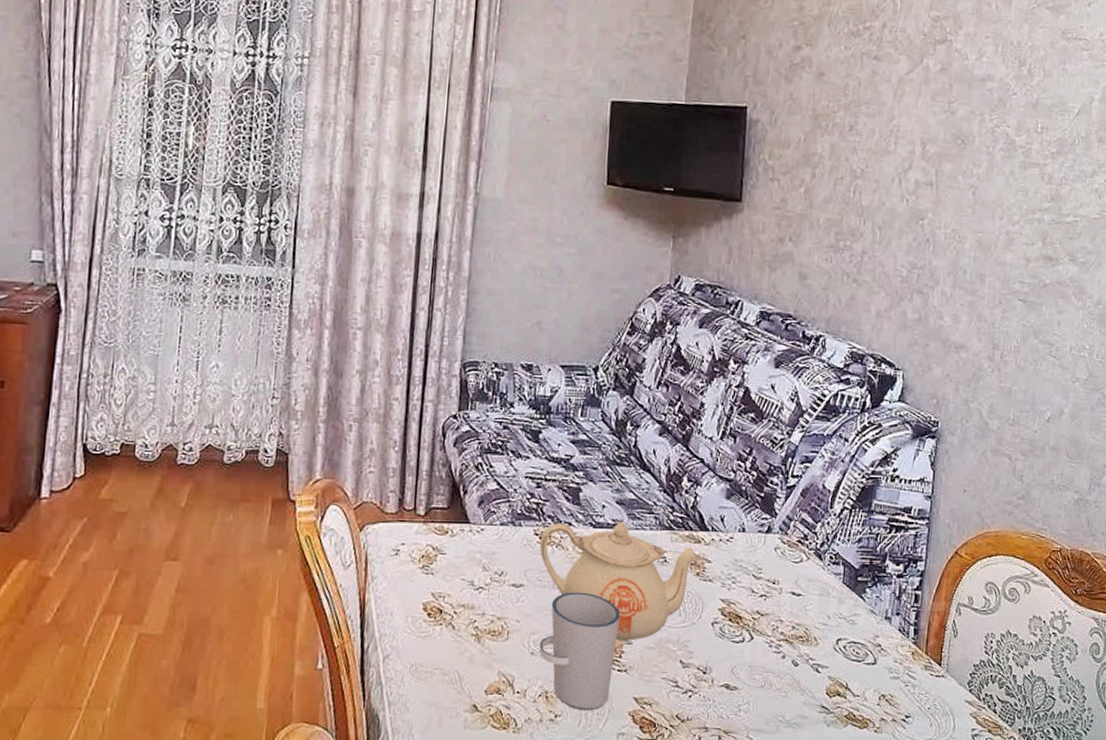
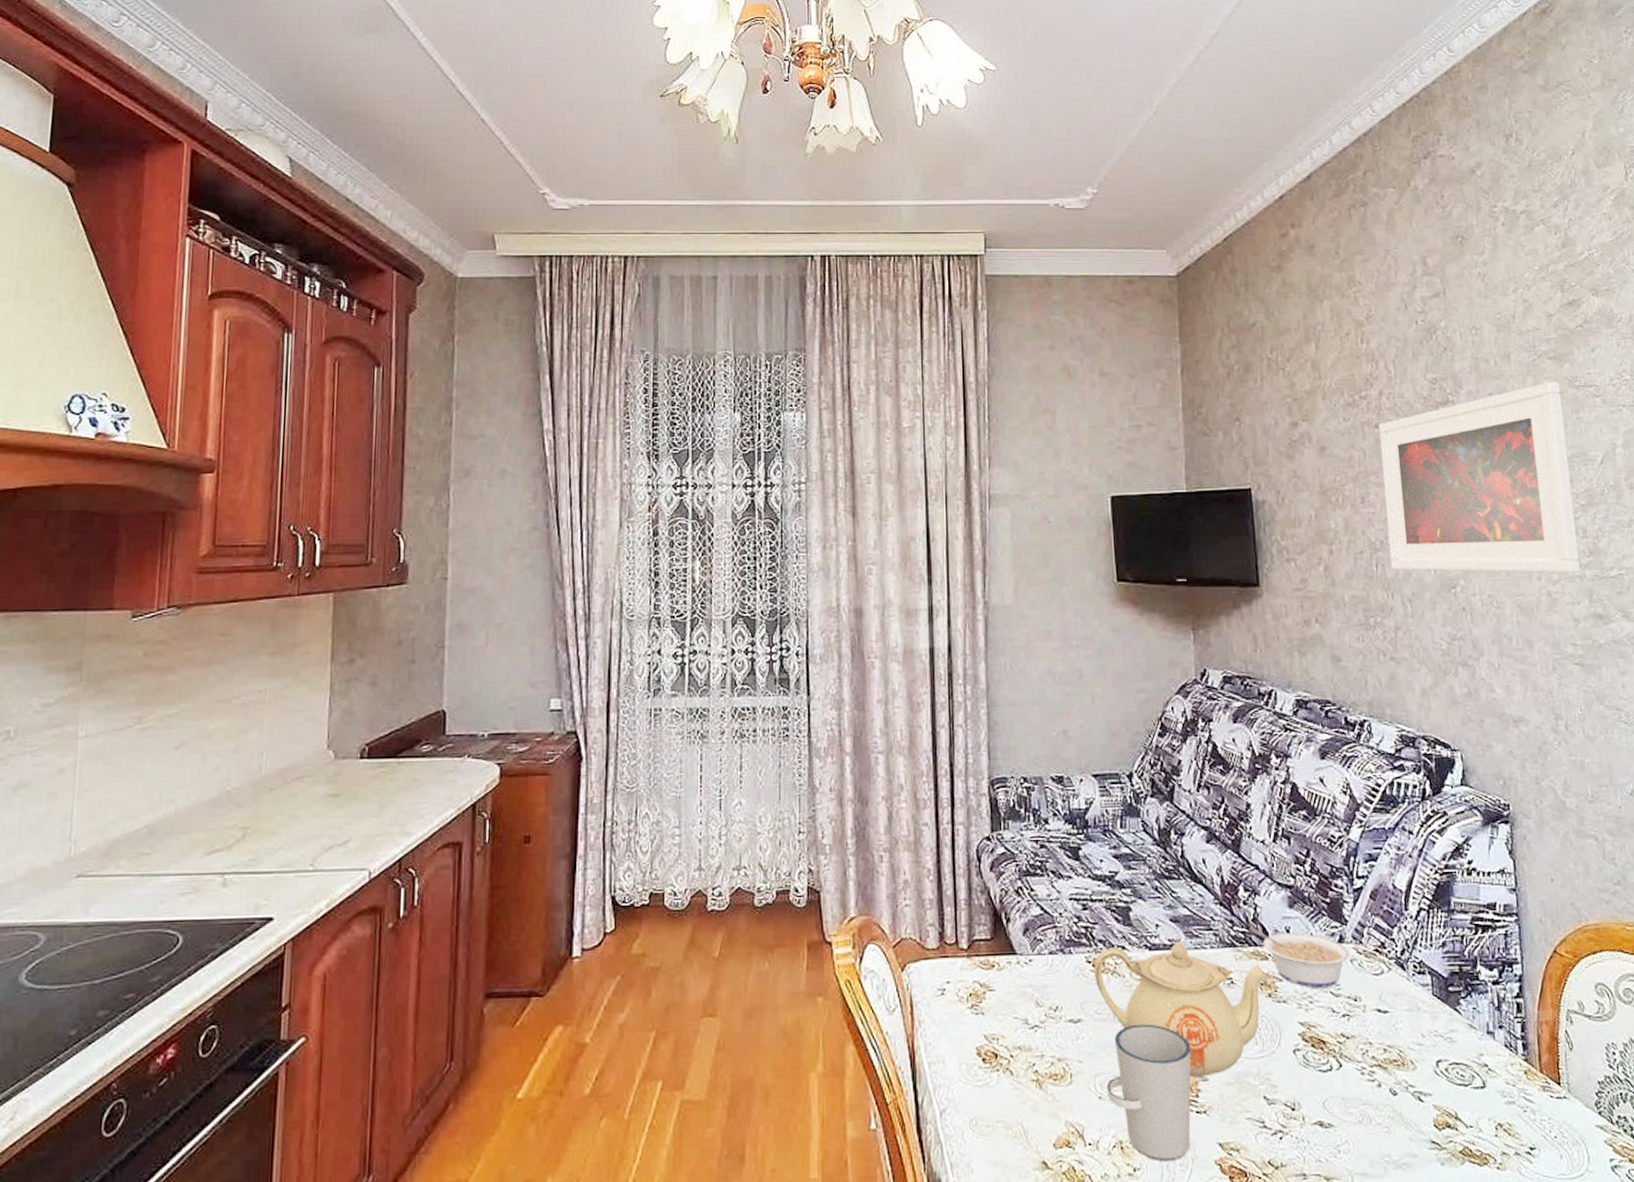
legume: none [687,513,776,570] -> present [1249,926,1351,988]
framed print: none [867,31,1053,216] -> present [1378,381,1581,573]

